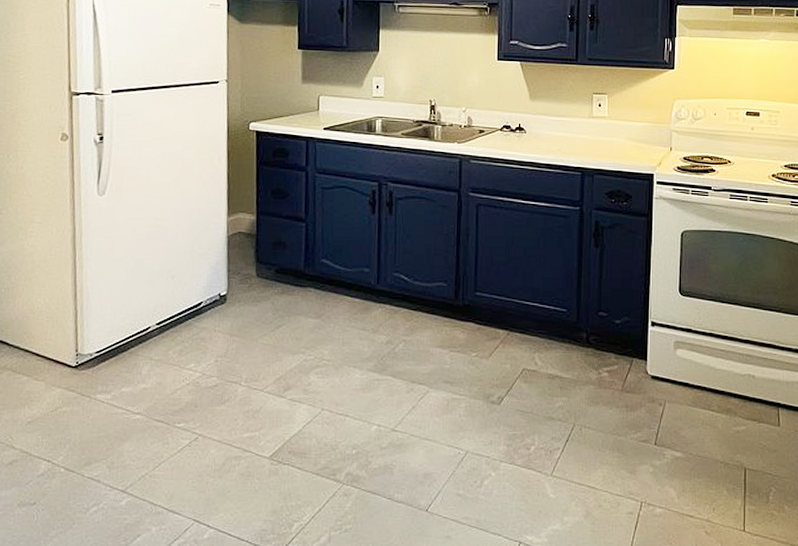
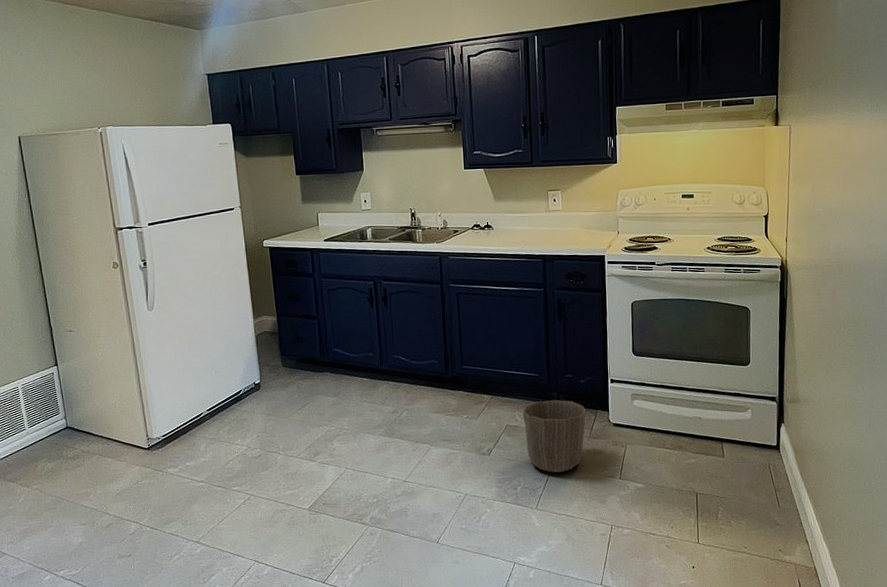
waste basket: none [543,342,620,431] -> present [522,400,586,473]

